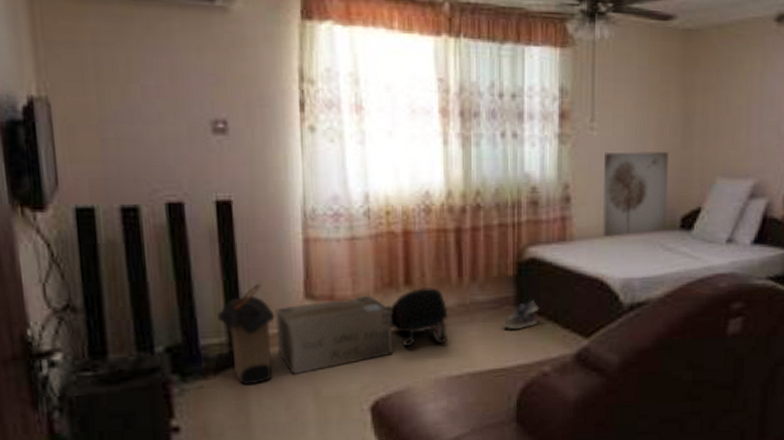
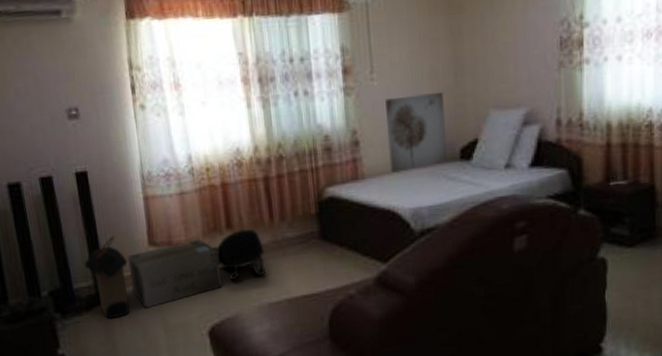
shoe: present [502,300,539,330] -> none [310,233,340,261]

